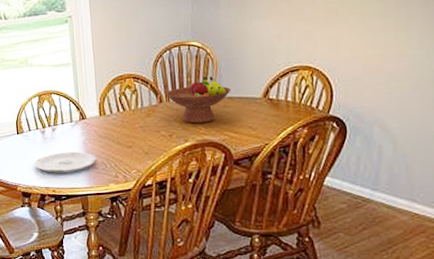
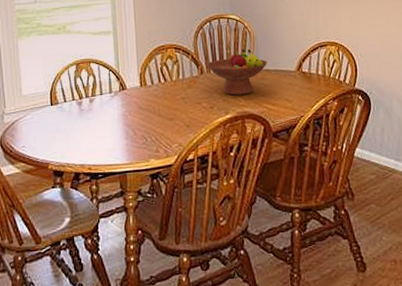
plate: present [34,151,96,174] -> none [68,124,136,149]

